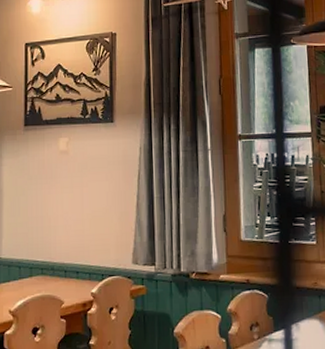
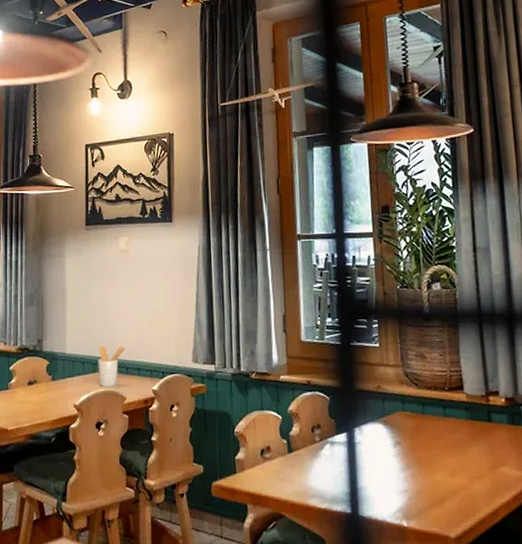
utensil holder: none [35,248,64,291] -> present [98,345,126,387]

